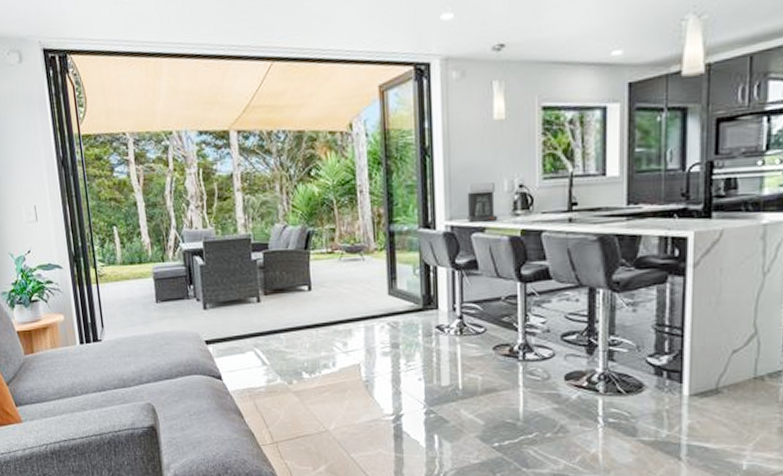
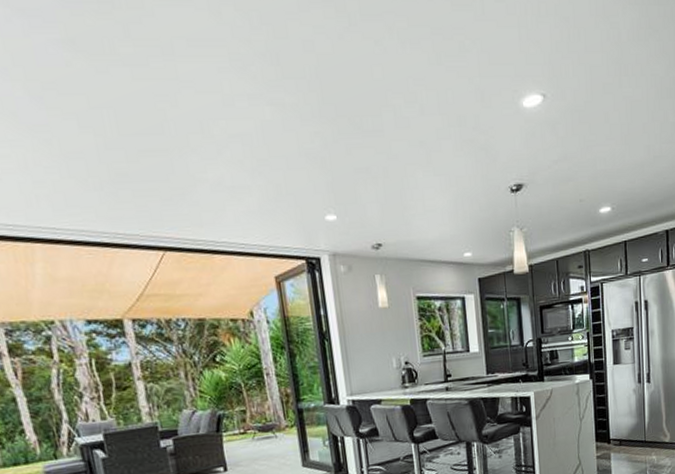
coffee maker: present [466,182,499,222] -> none [362,361,391,396]

